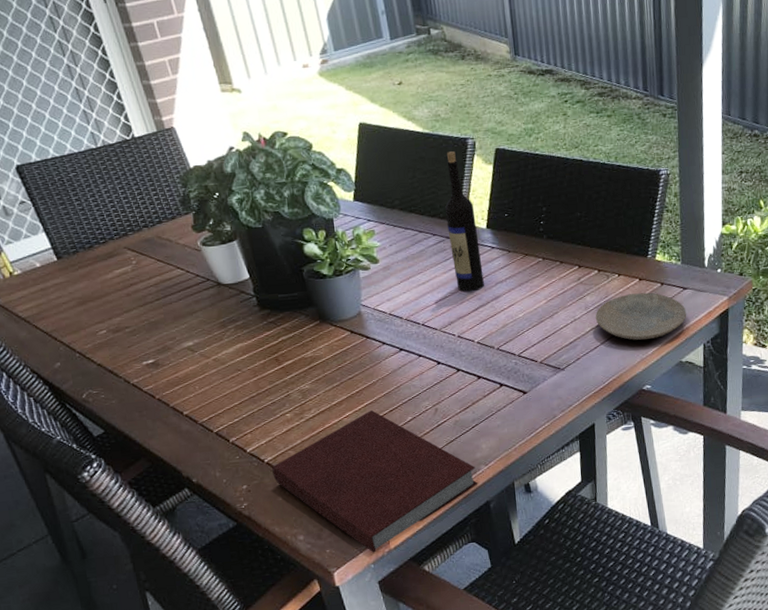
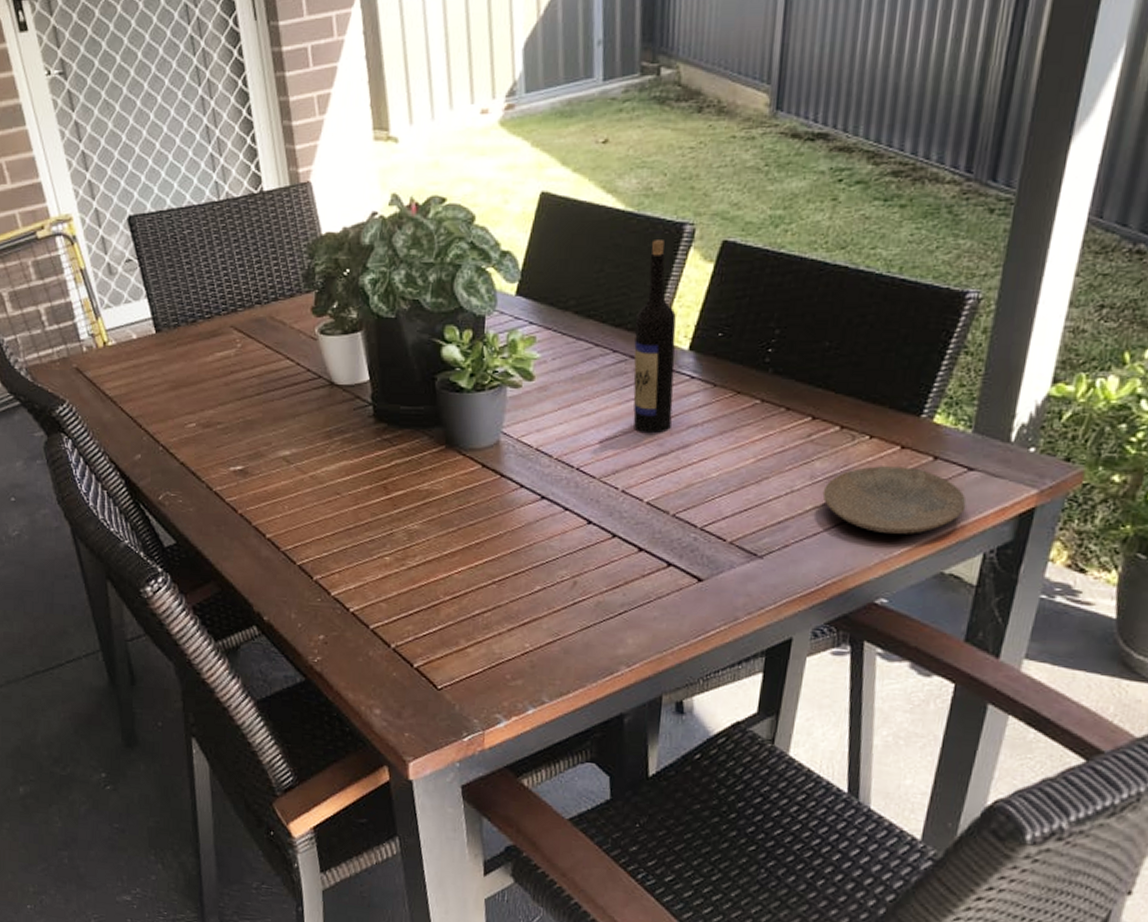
notebook: present [272,409,478,553] -> none [357,568,613,749]

